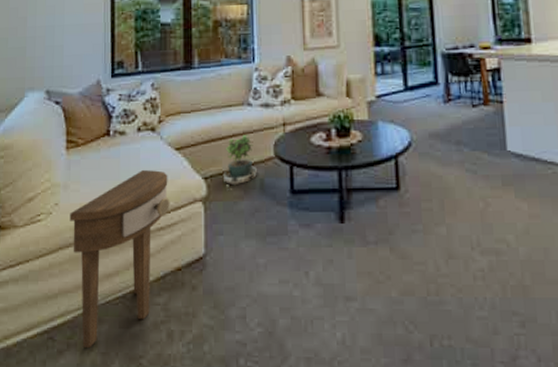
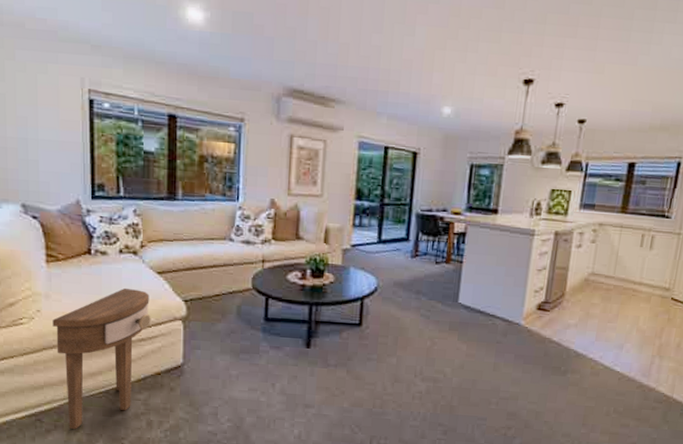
potted plant: present [224,135,257,190] -> none [203,267,235,313]

